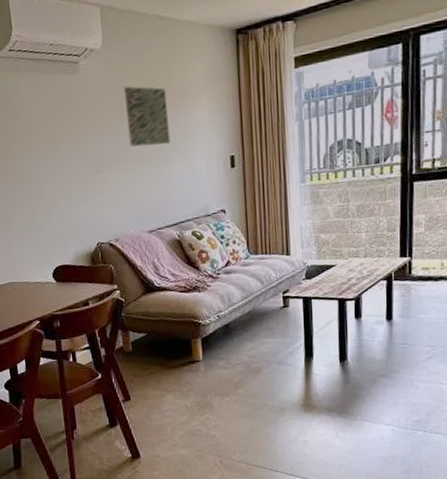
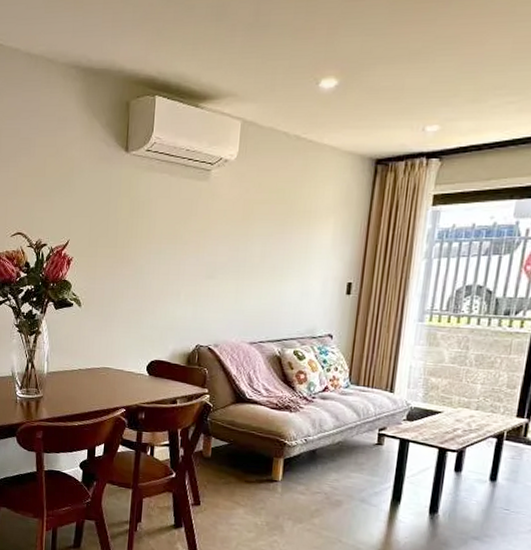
wall art: present [123,86,171,147] -> none [247,199,292,261]

